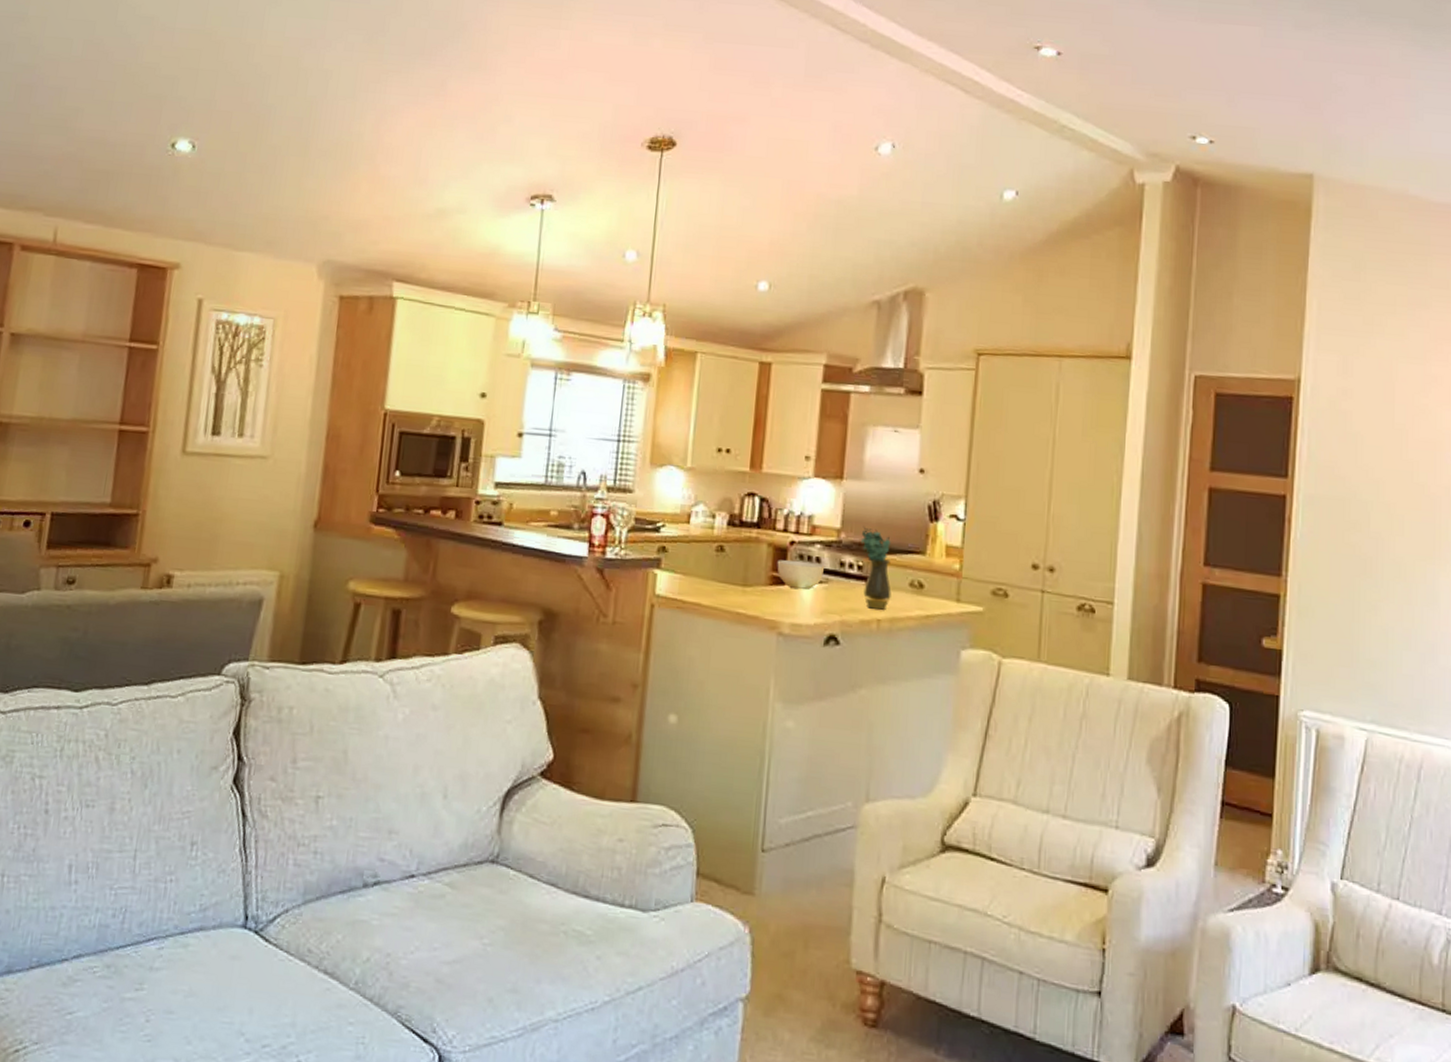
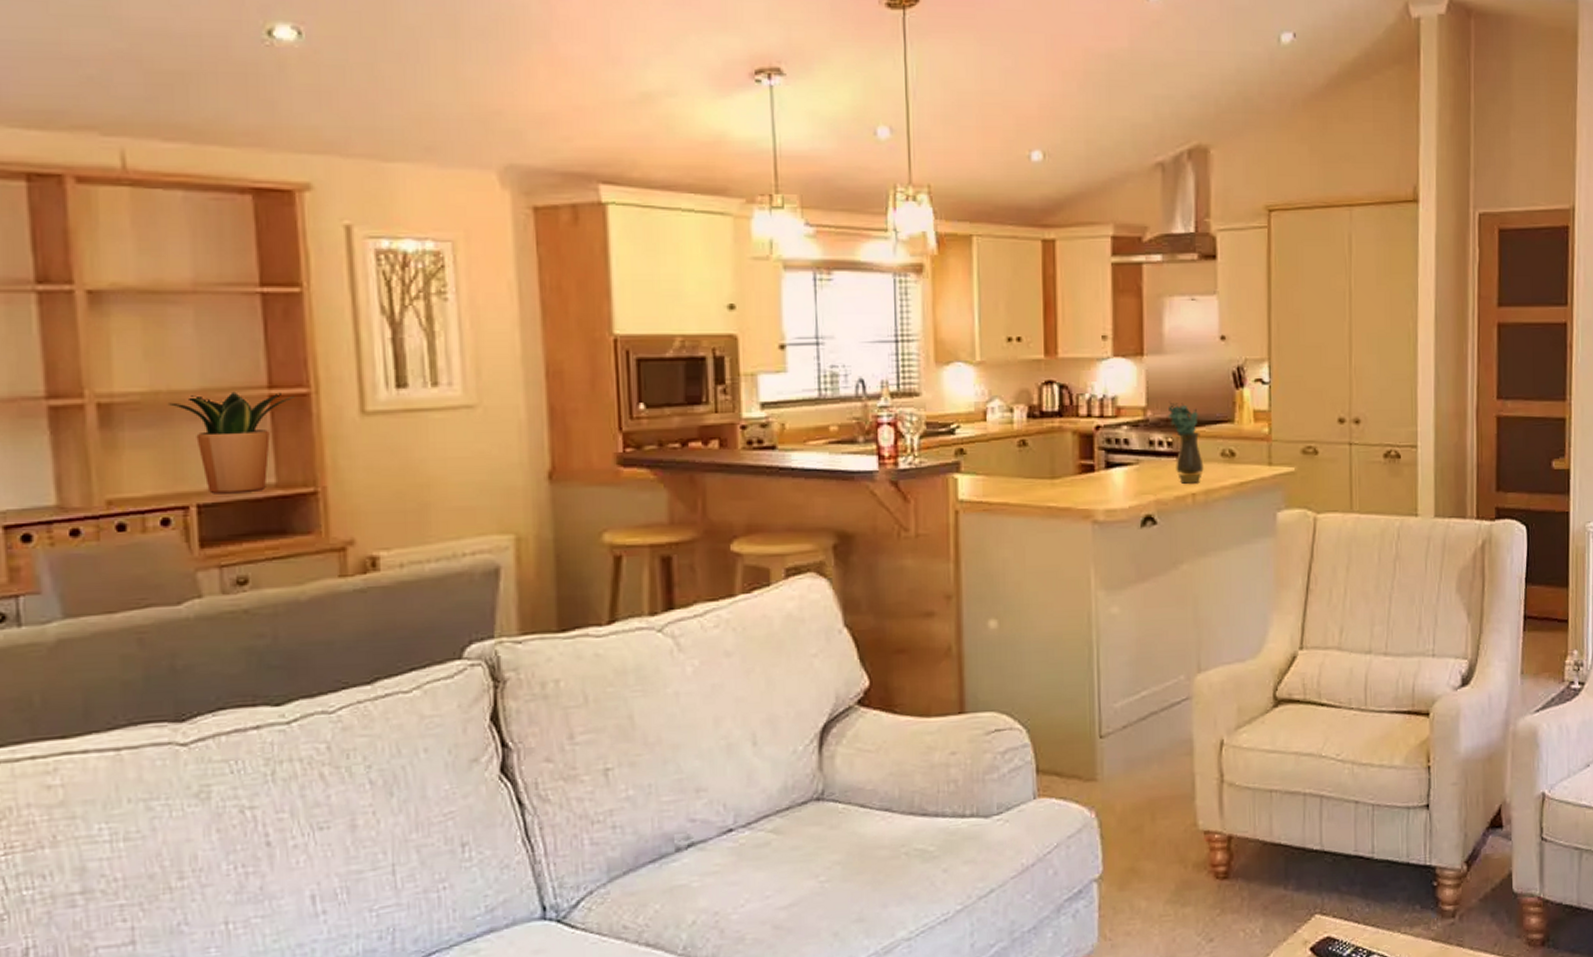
potted plant: none [48,423,138,508] -> present [169,391,296,494]
bowl: present [777,559,825,591] -> none [1084,444,1134,475]

